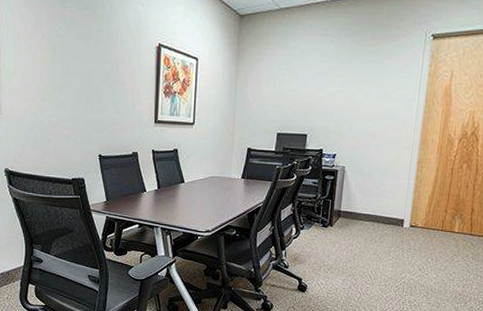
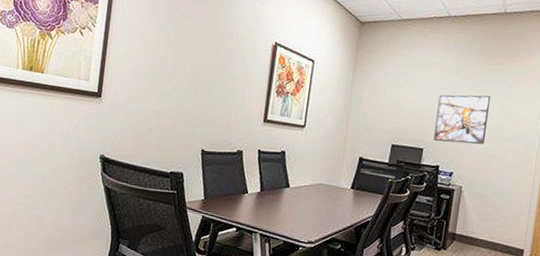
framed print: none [316,77,370,126] -> present [433,94,491,145]

